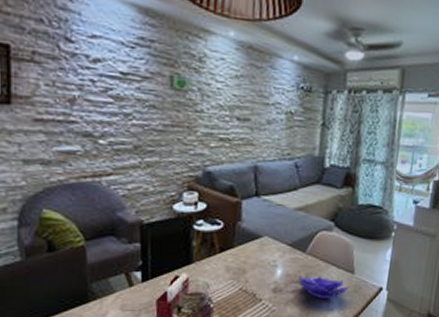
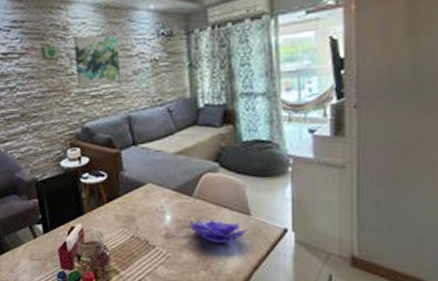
wall art: none [206,71,256,128] -> present [73,35,122,86]

